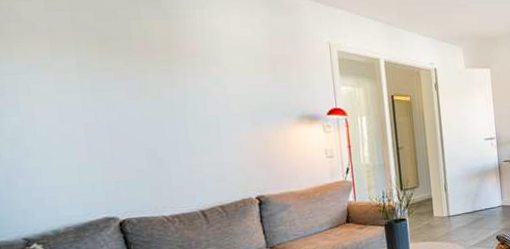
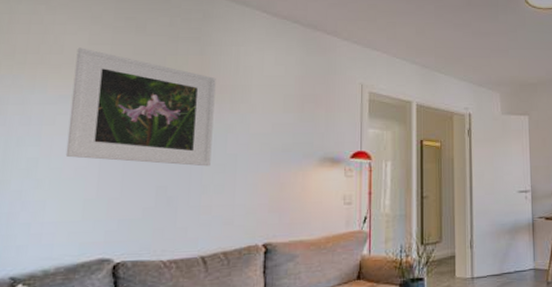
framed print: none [35,14,194,129] -> present [65,47,216,167]

